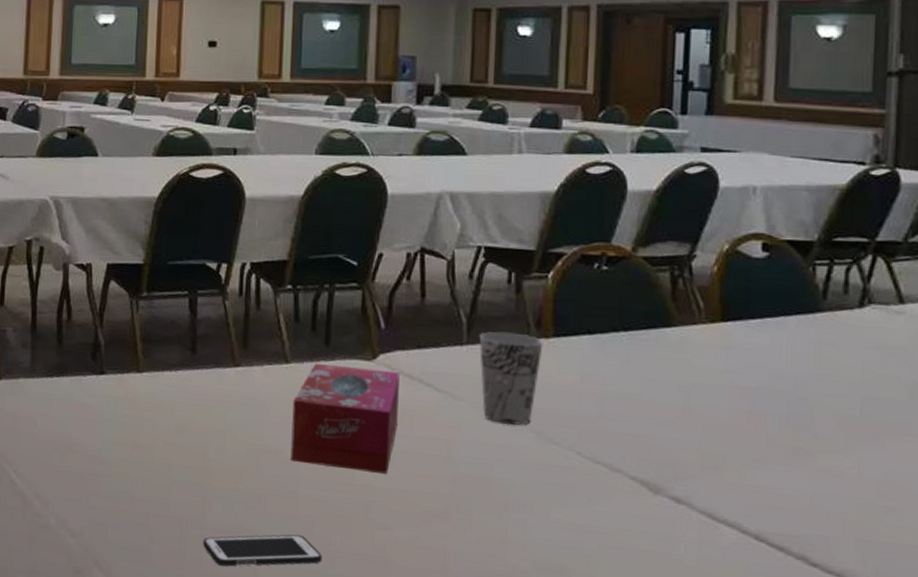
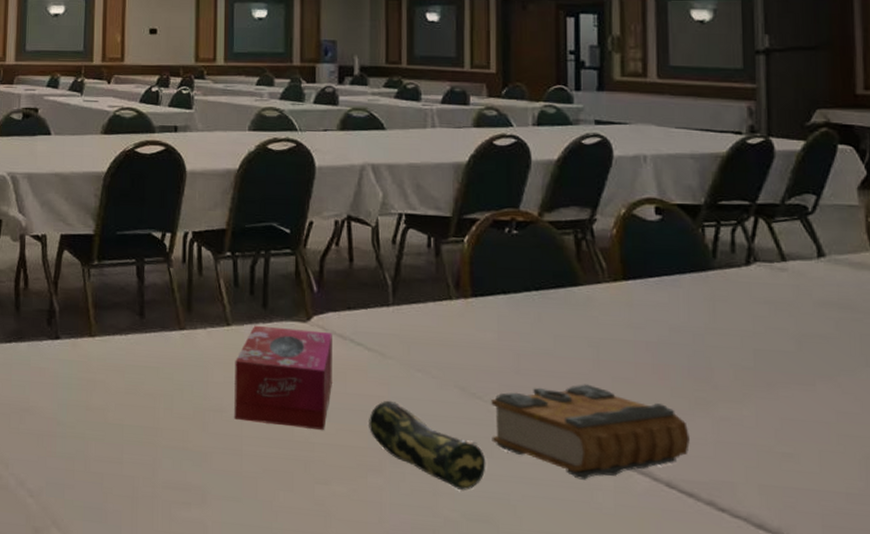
cell phone: present [203,534,322,567] -> none [154,490,266,523]
pencil case: none [435,444,561,540] -> present [369,400,486,491]
cup: present [479,331,544,426] -> none [403,293,463,382]
book: none [568,431,784,531] -> present [491,384,690,480]

